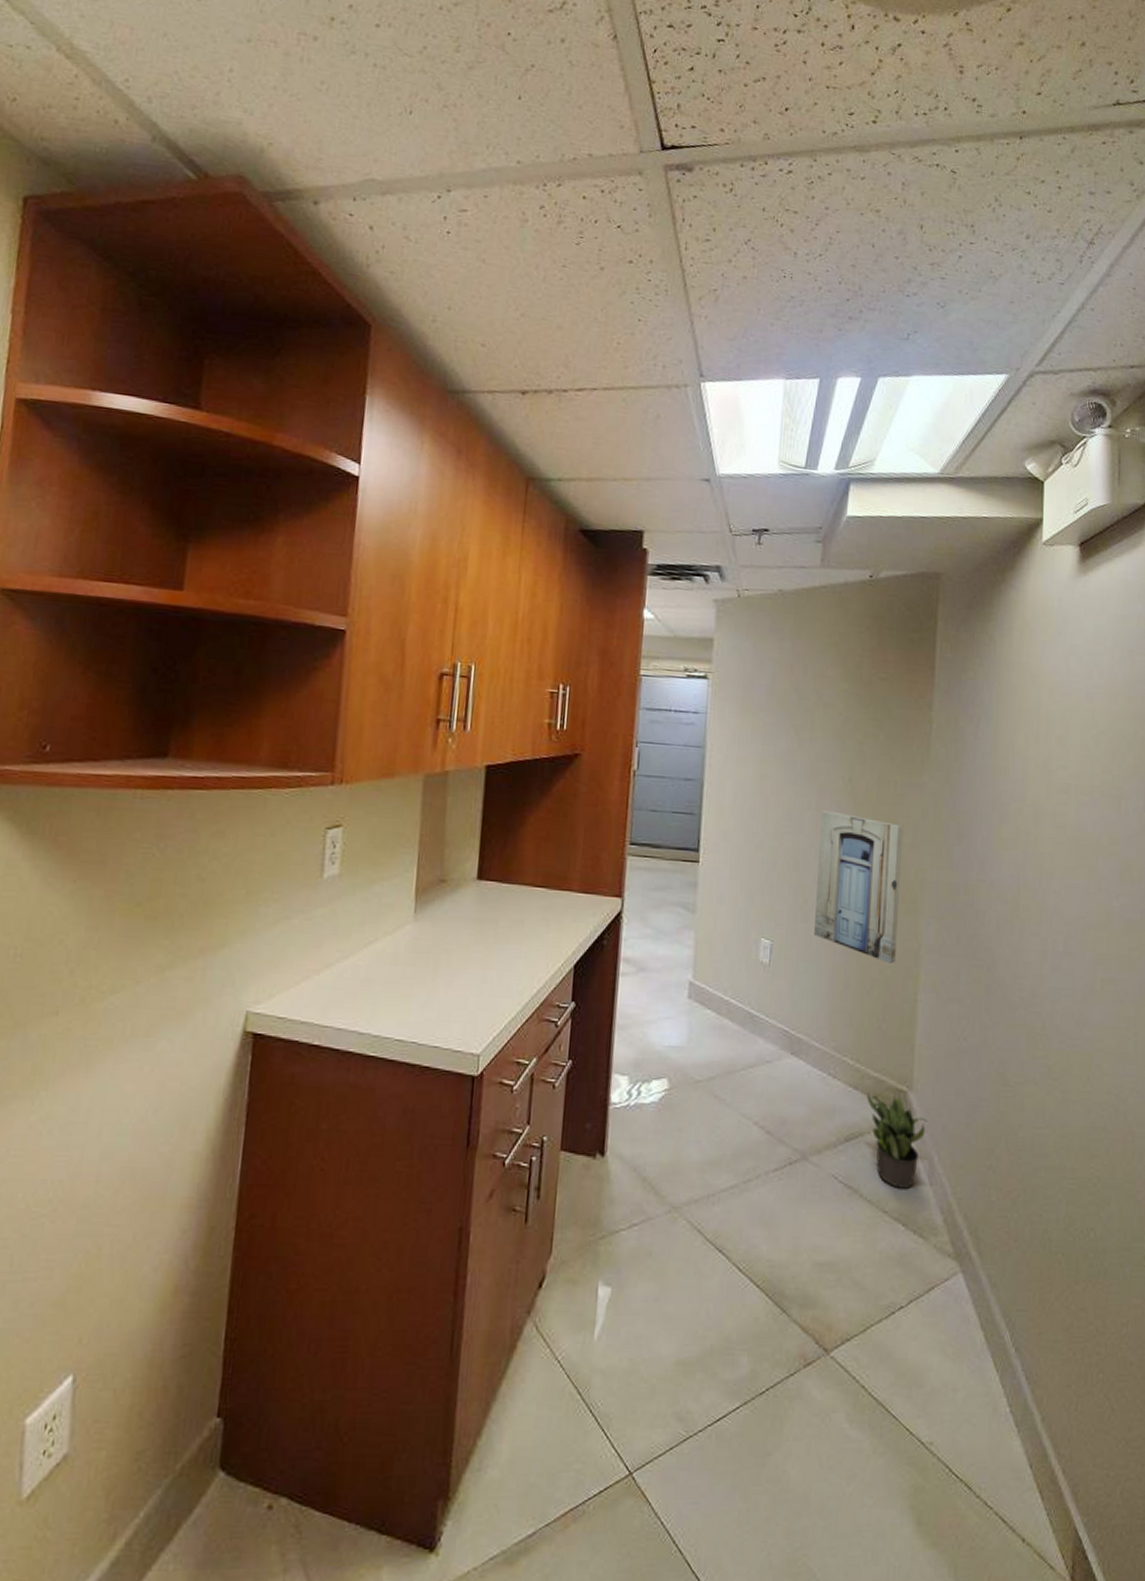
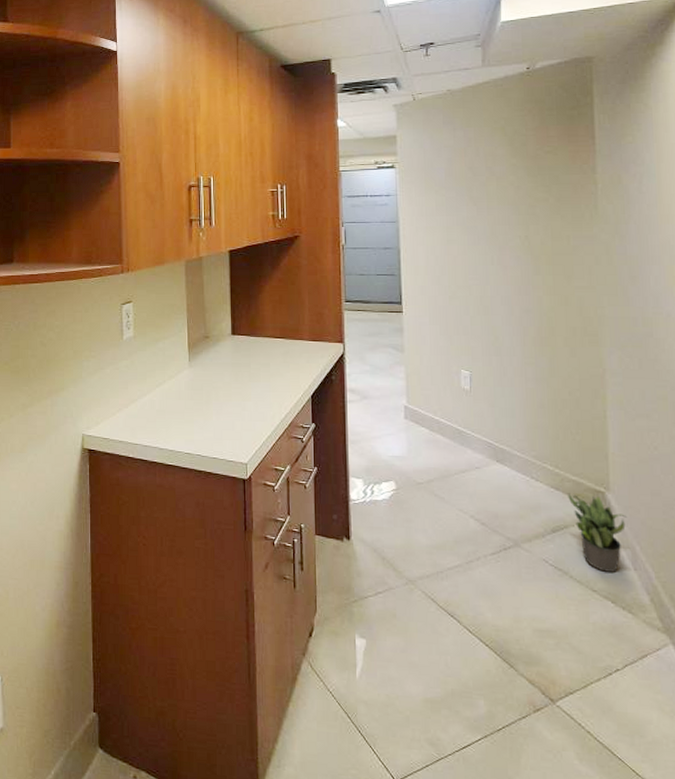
wall art: present [814,810,904,965] -> none [503,264,583,387]

